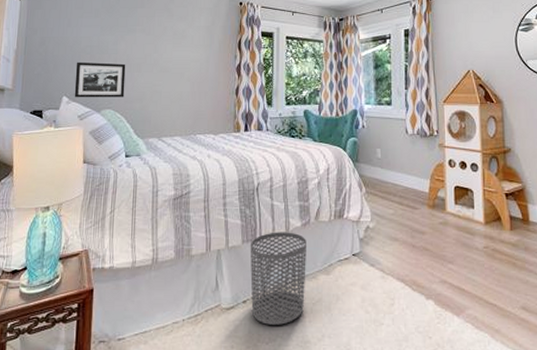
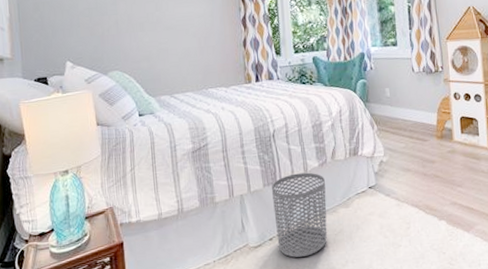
picture frame: present [74,62,126,98] -> none [76,24,131,62]

